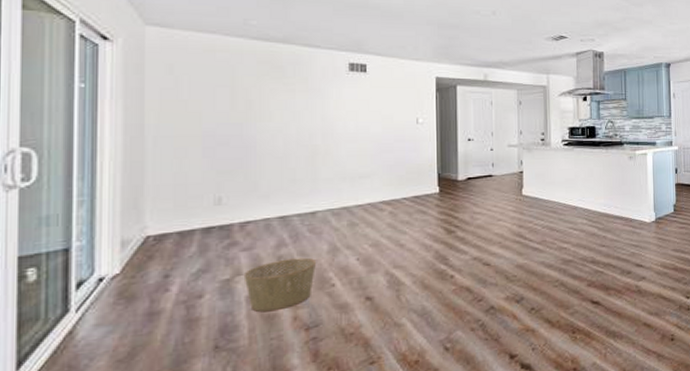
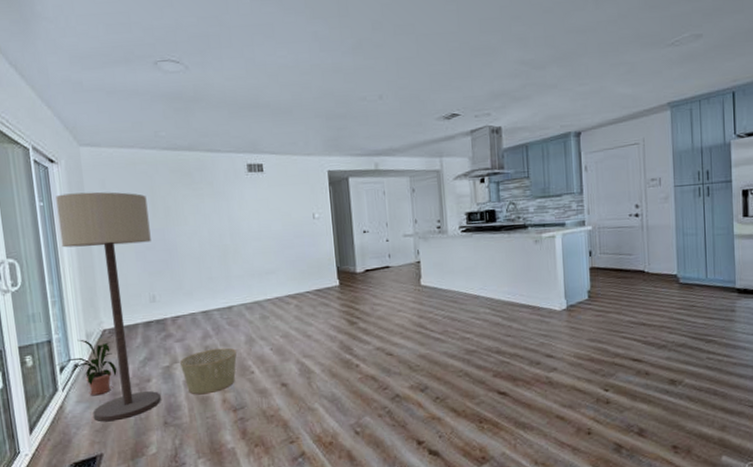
house plant: none [72,247,158,318] -> present [56,339,117,396]
floor lamp: none [103,76,225,350] -> present [55,192,161,422]

